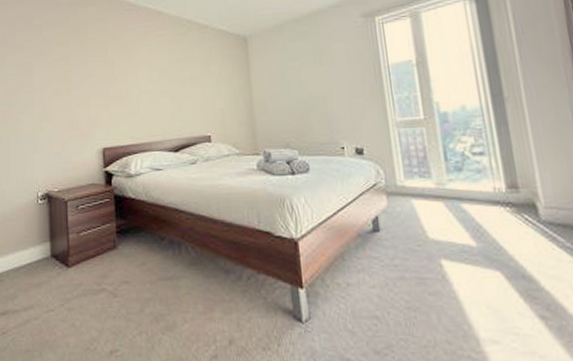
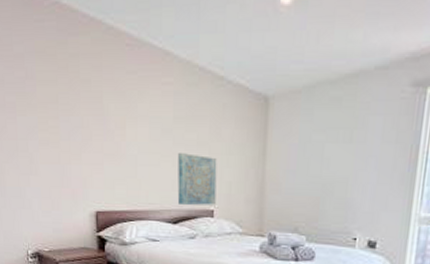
wall art: none [175,88,212,135] -> present [177,153,217,206]

